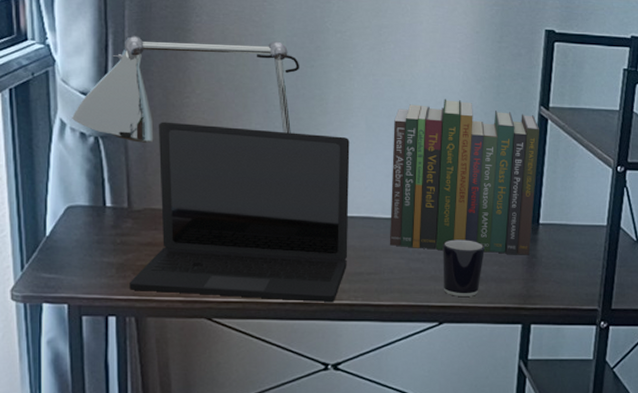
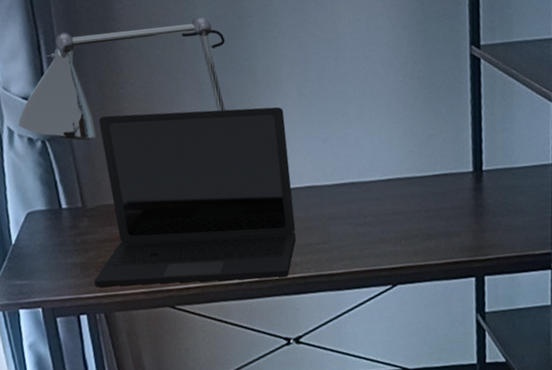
books: present [389,98,540,255] -> none [324,51,476,213]
mug: present [442,239,485,296] -> none [387,196,430,257]

